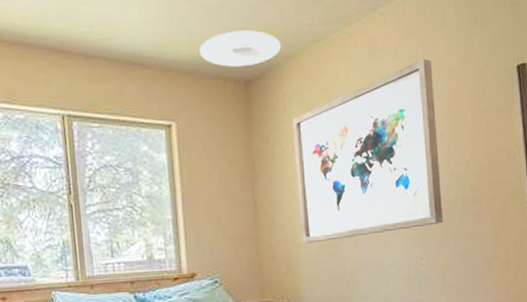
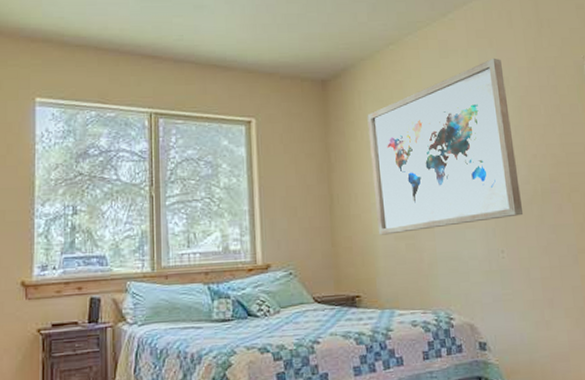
ceiling light: present [199,30,281,67] -> none [280,36,356,68]

